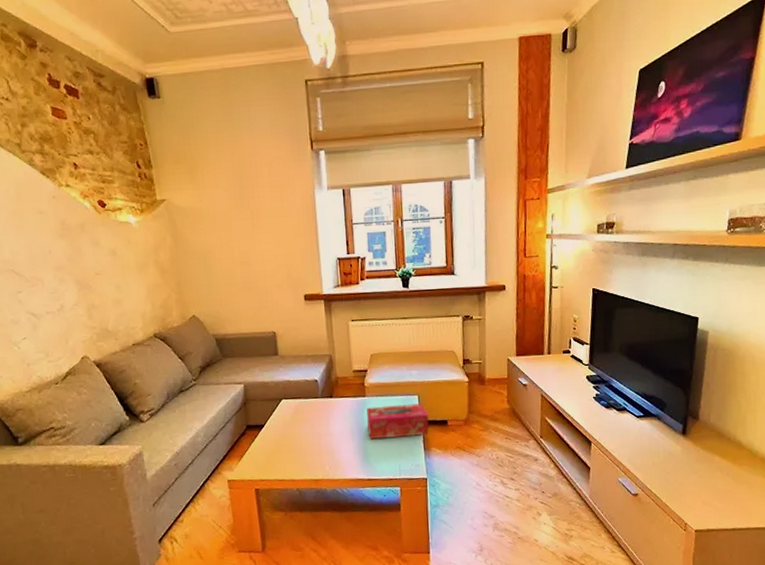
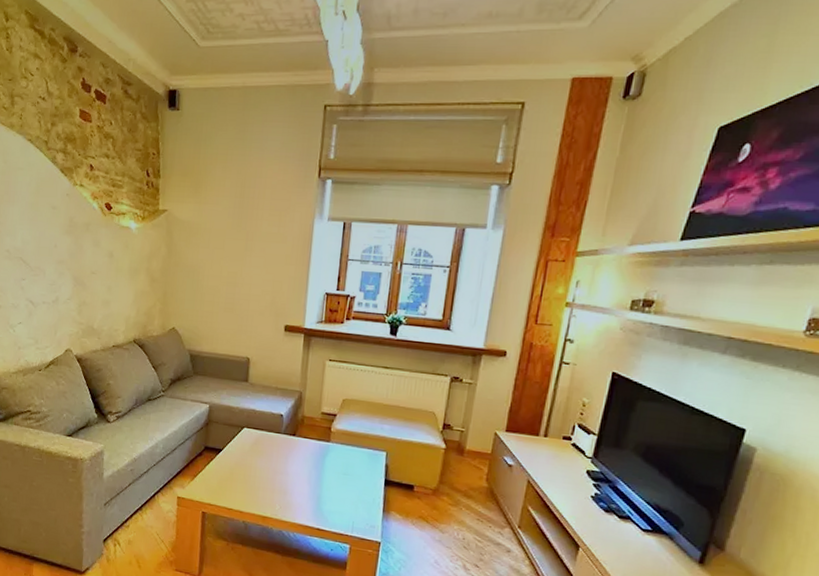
tissue box: present [367,403,429,439] -> none [326,453,394,497]

